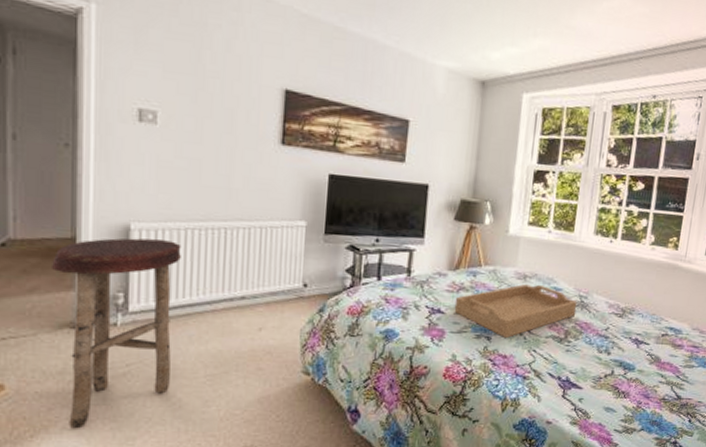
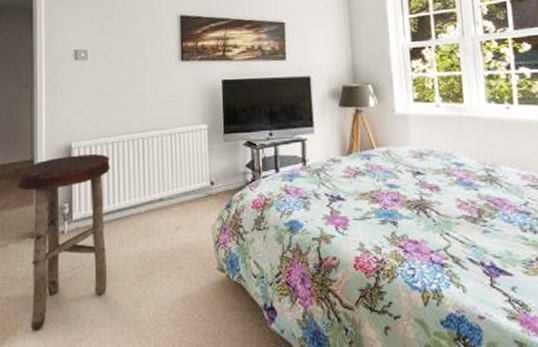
serving tray: present [454,284,578,339] -> none [353,162,486,223]

